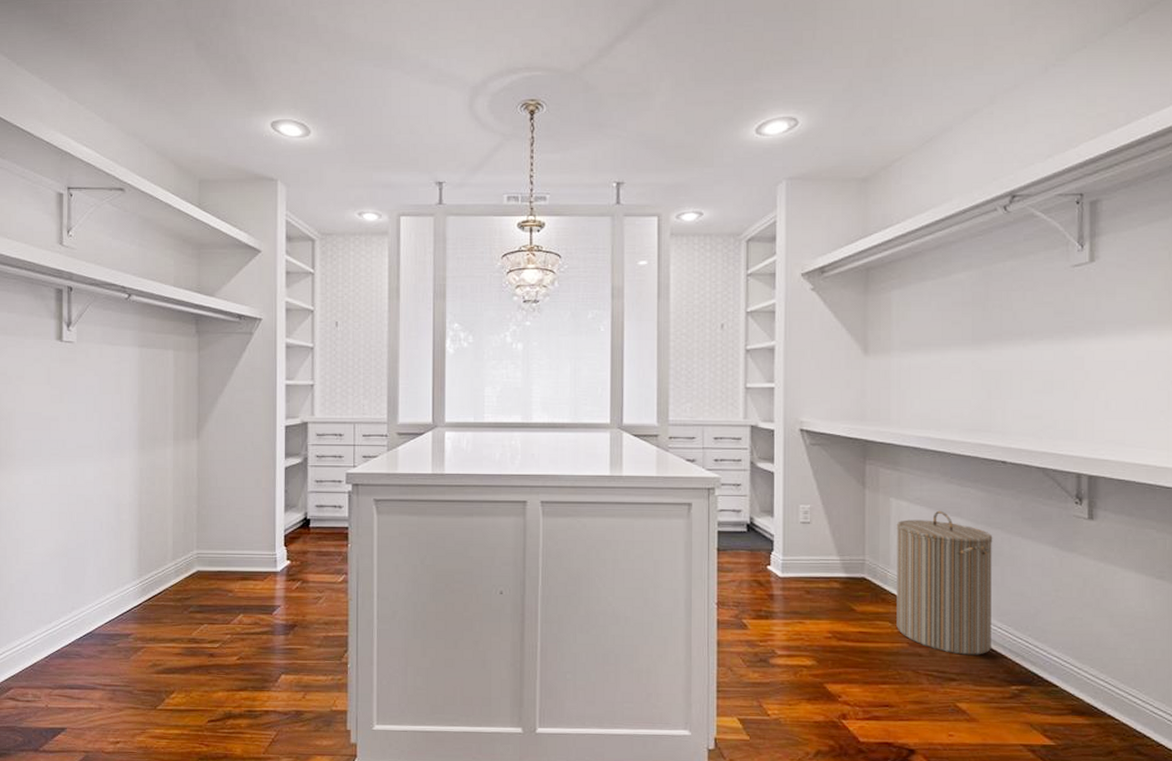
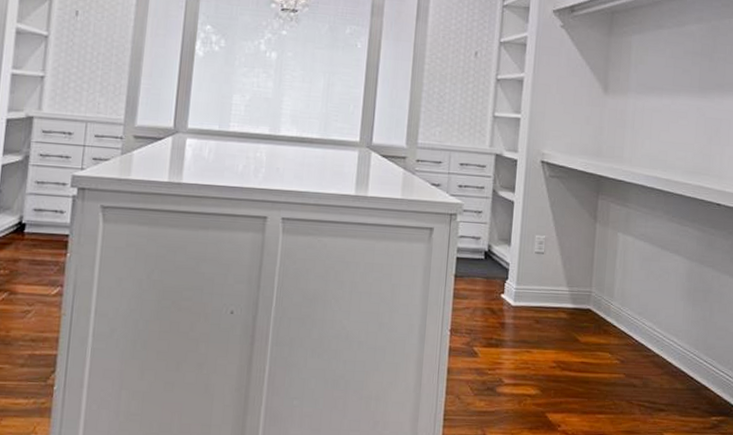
laundry hamper: present [896,510,993,655] -> none [615,247,705,387]

